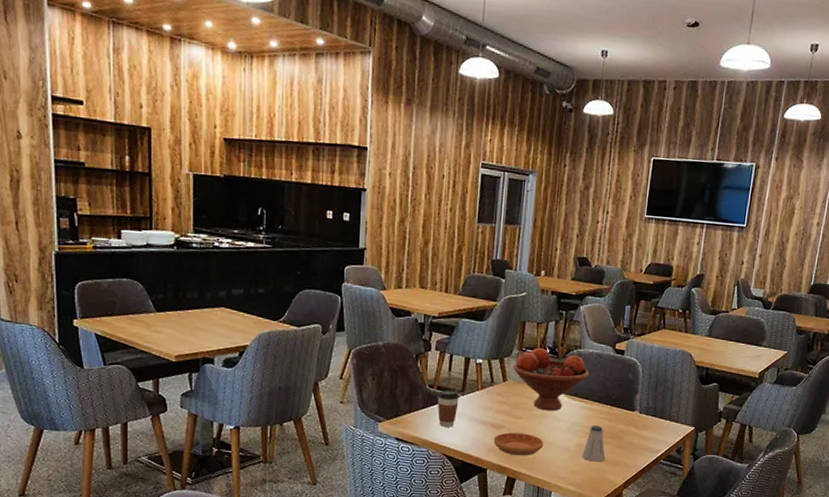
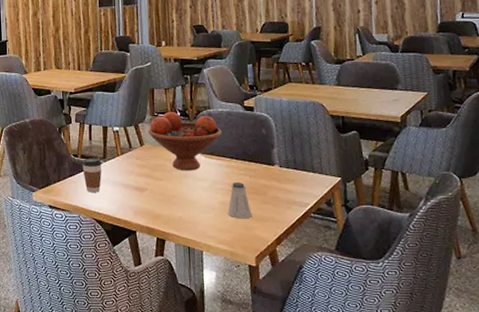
saucer: present [493,432,544,456] -> none [138,194,188,217]

